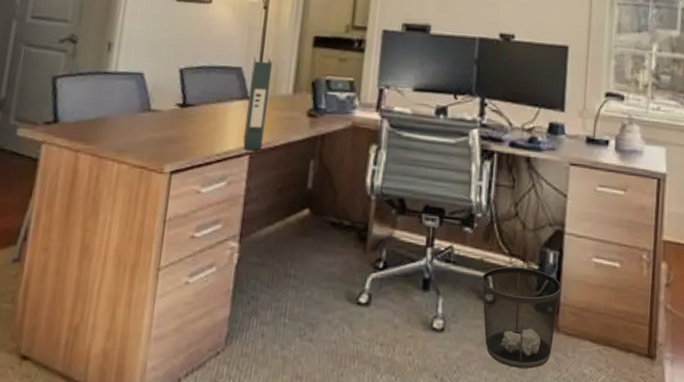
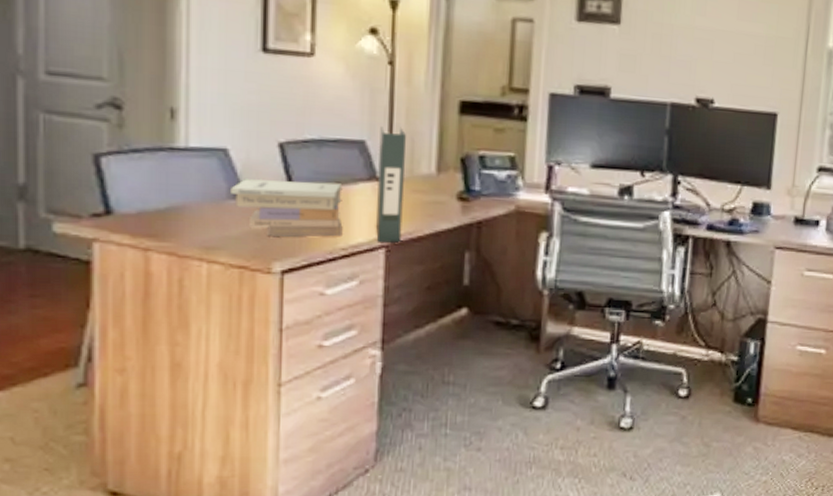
books: none [141,97,222,145] -> present [231,179,343,237]
waste bin: present [481,266,561,369] -> none [674,359,762,460]

